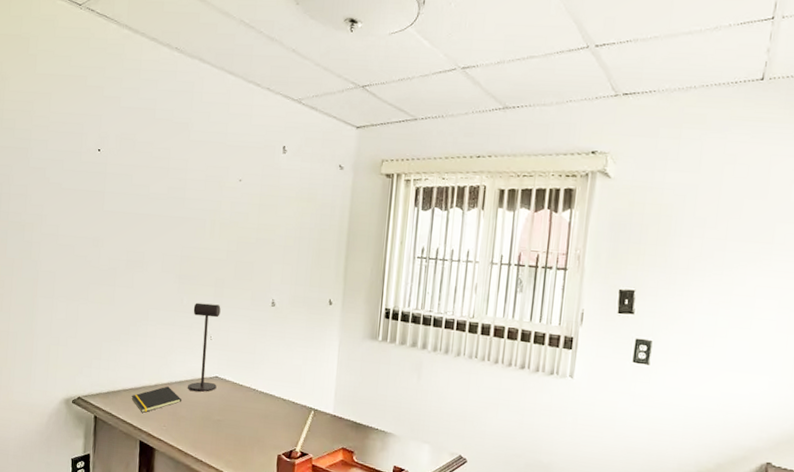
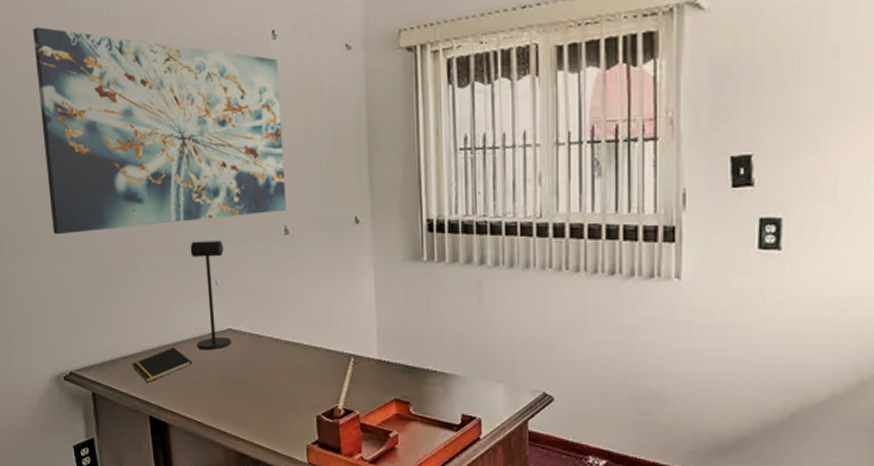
wall art: none [82,116,285,288] -> present [33,27,286,235]

